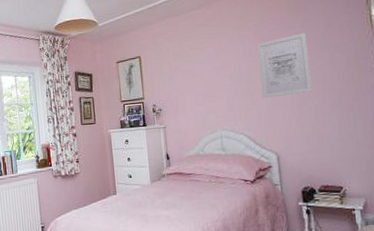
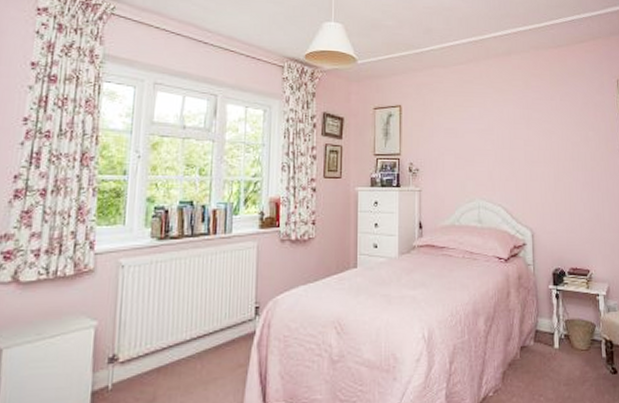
wall art: present [257,32,312,99] -> none [520,106,568,170]

